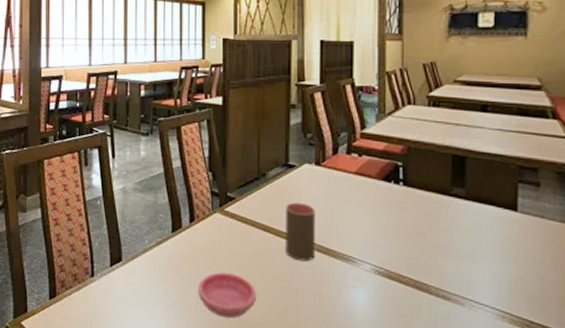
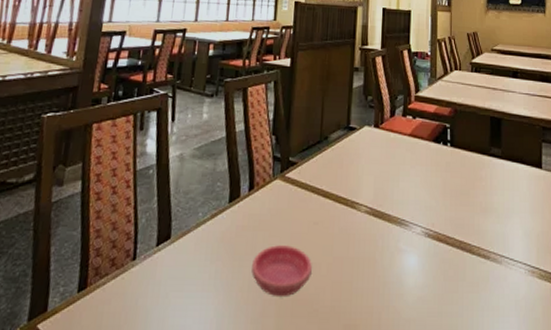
cup: present [285,202,315,261] -> none [343,165,373,227]

